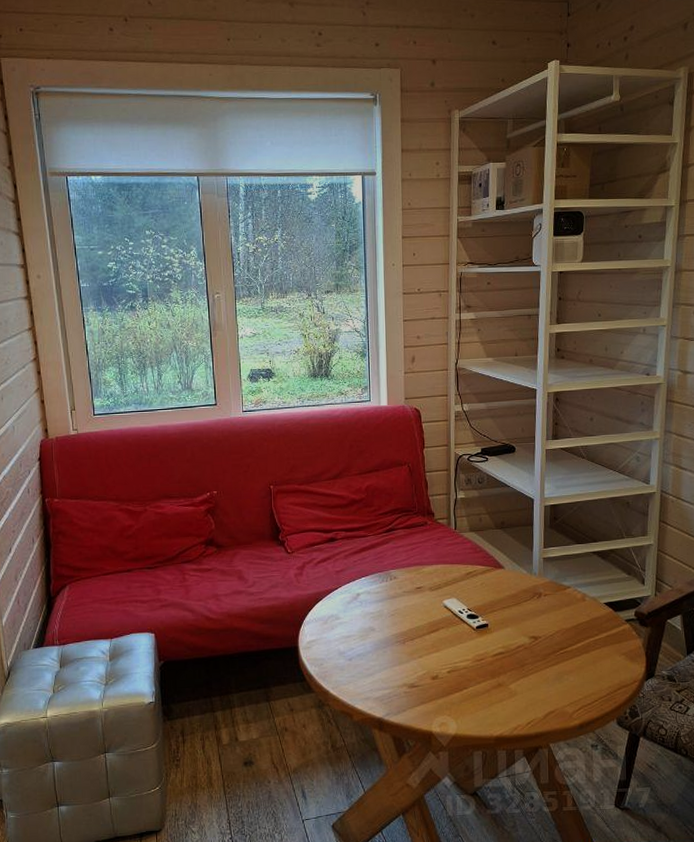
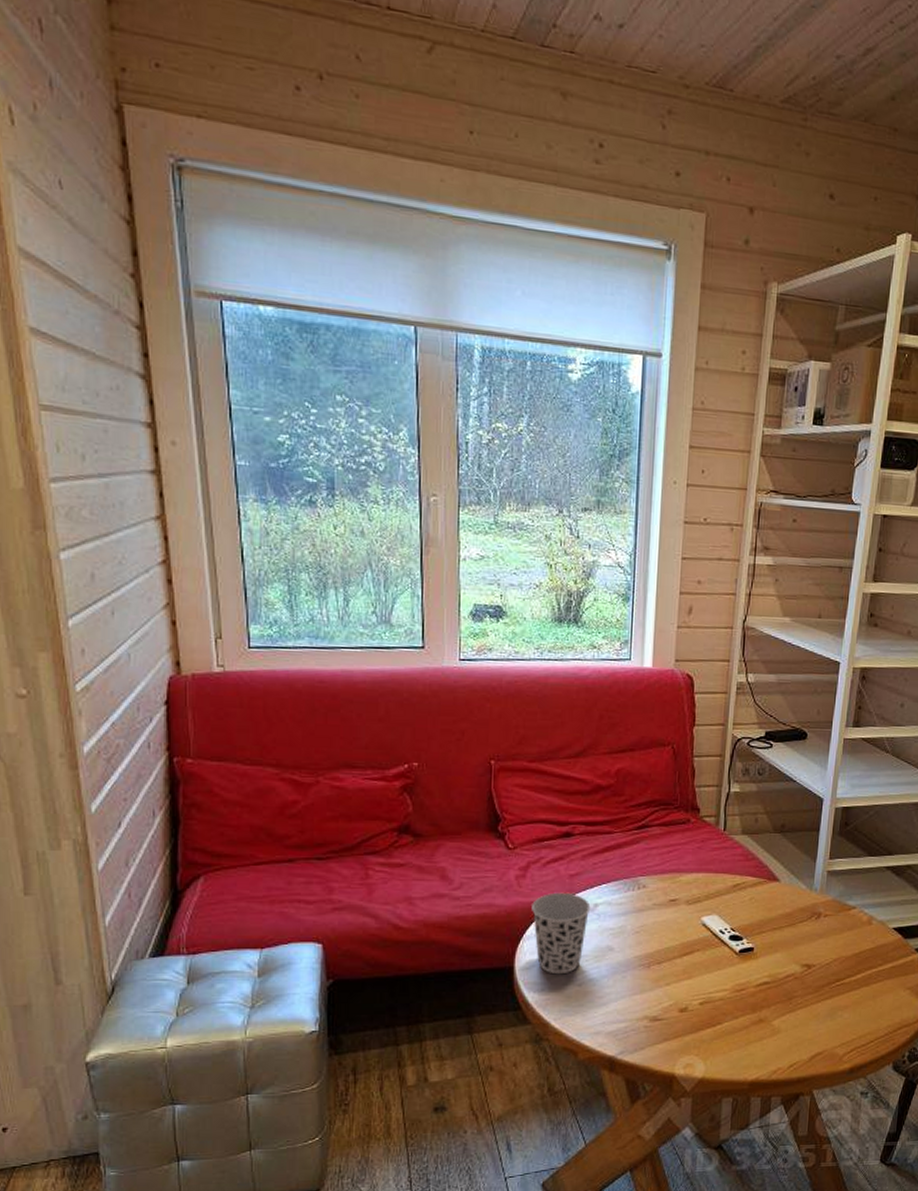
cup: none [309,585,354,652] -> present [532,892,591,975]

